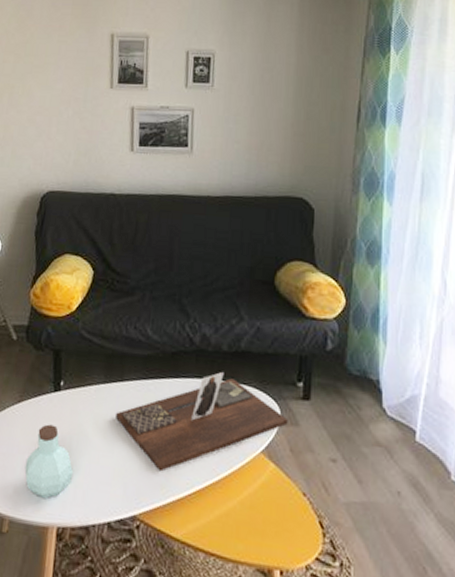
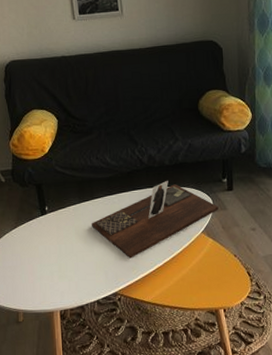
jar: present [24,424,73,499] -> none [28,239,65,293]

